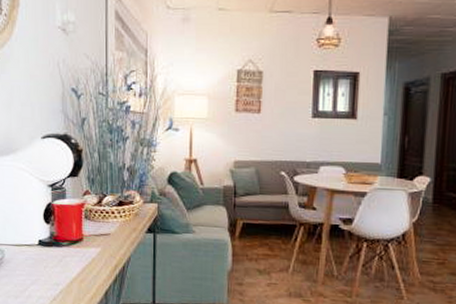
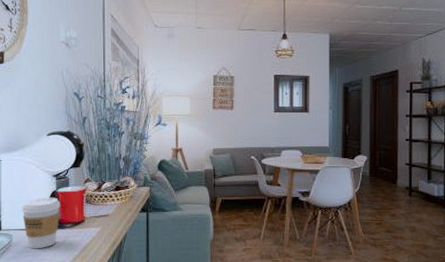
coffee cup: none [14,209,57,268] -> present [21,197,61,249]

